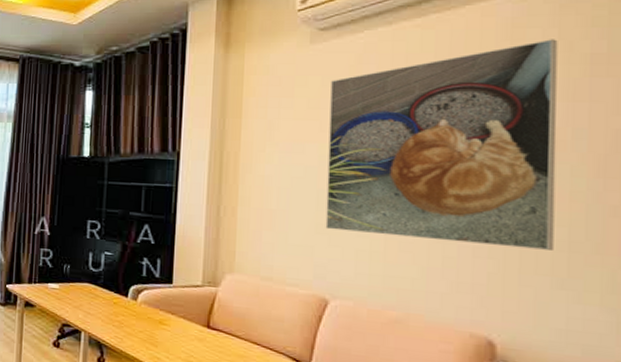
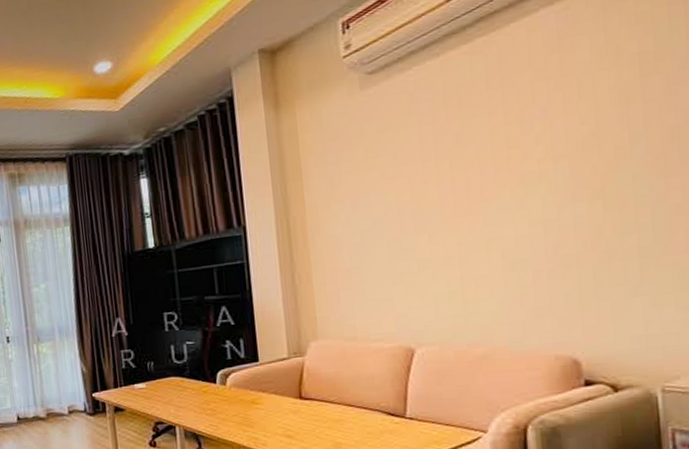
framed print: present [325,39,558,250] -> none [387,43,625,278]

